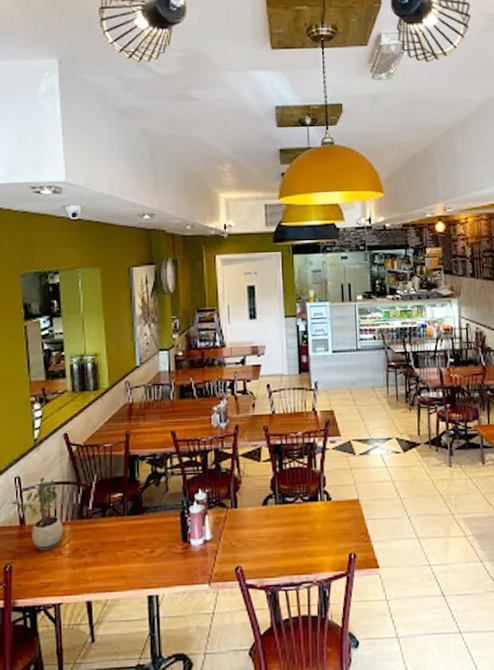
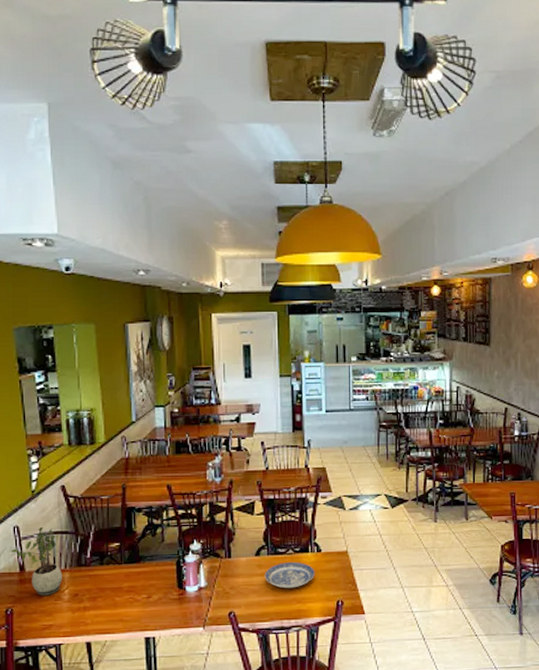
plate: none [272,512,325,541] -> present [264,562,314,589]

